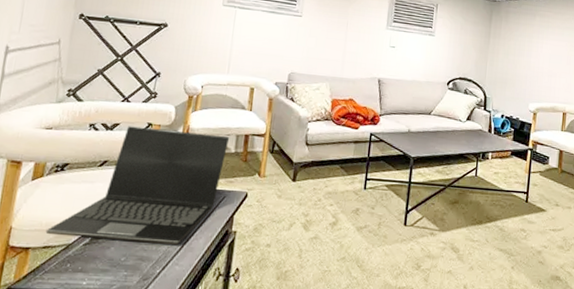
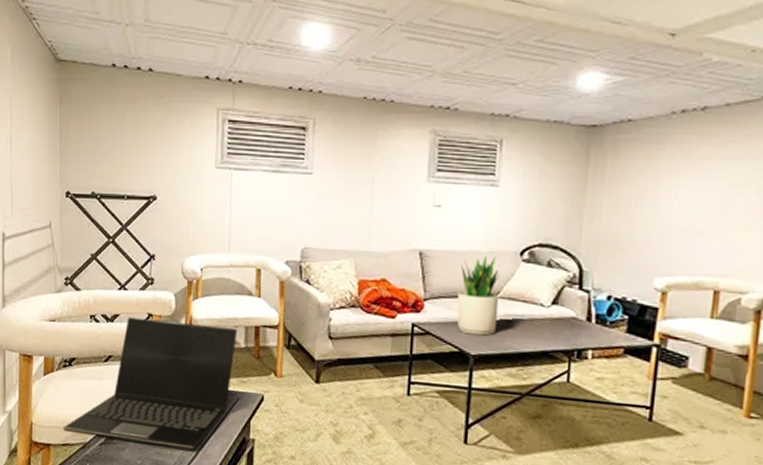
planter: none [402,84,433,143] -> present [456,256,499,336]

